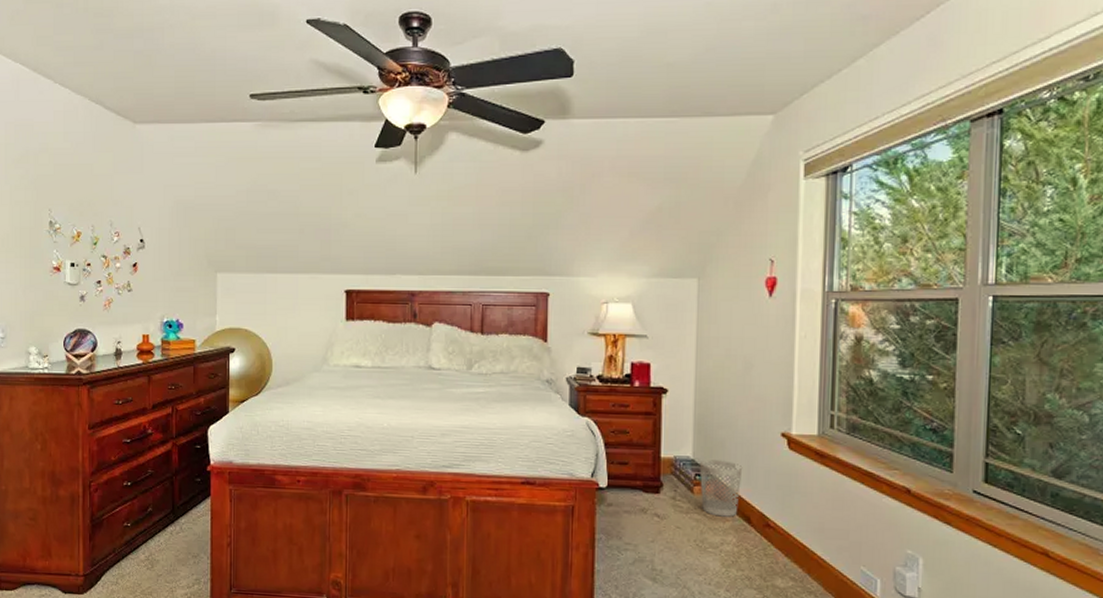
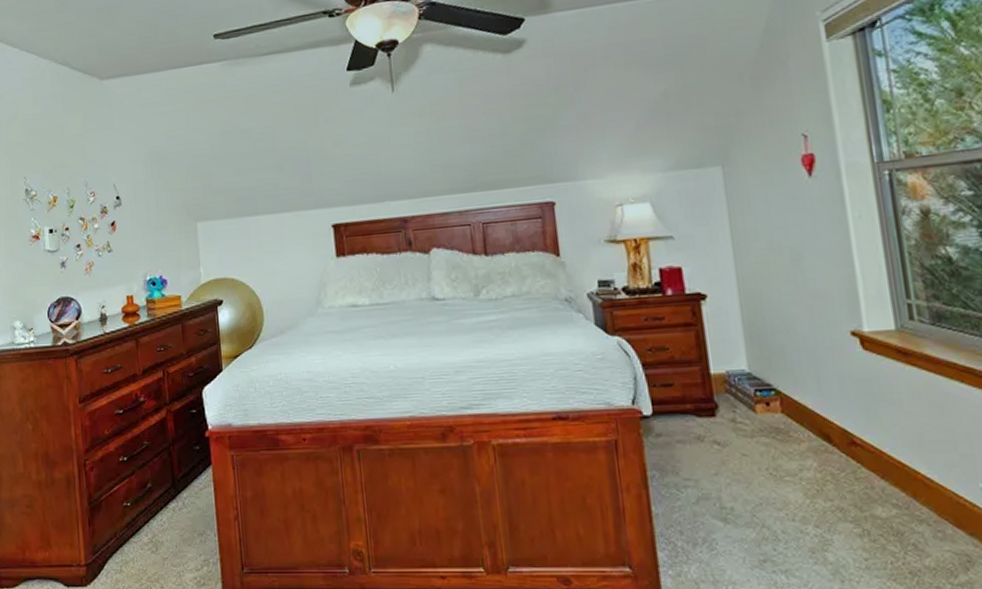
wastebasket: present [699,460,743,517] -> none [757,370,813,438]

